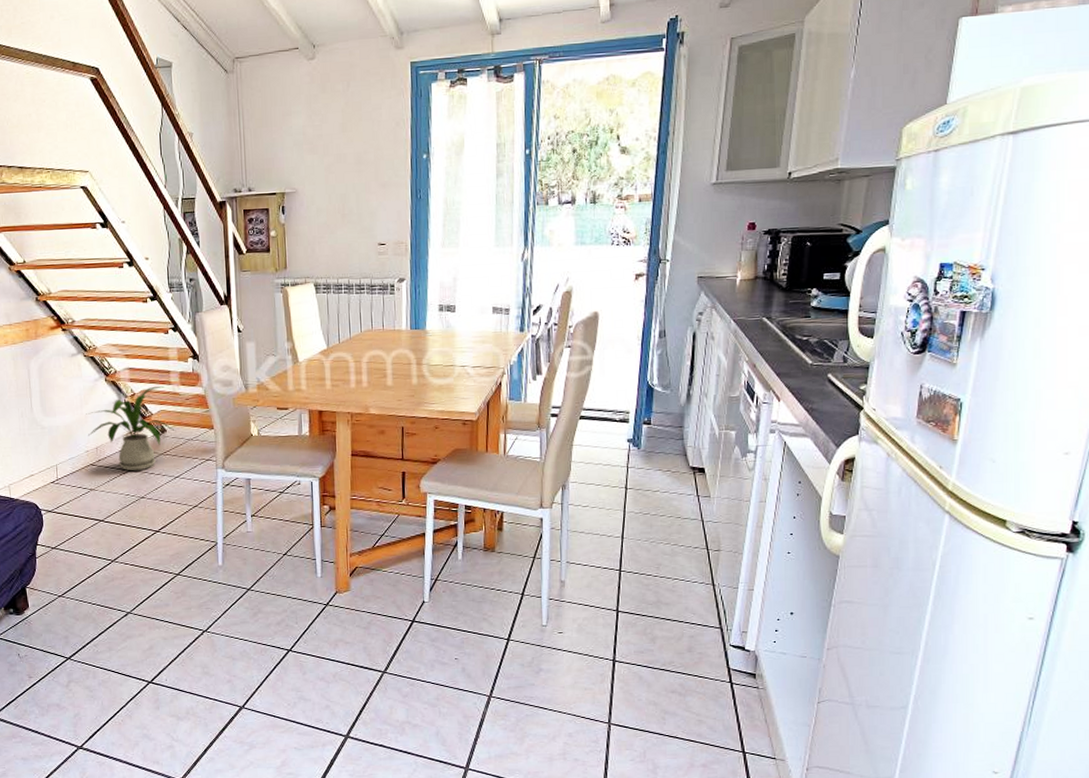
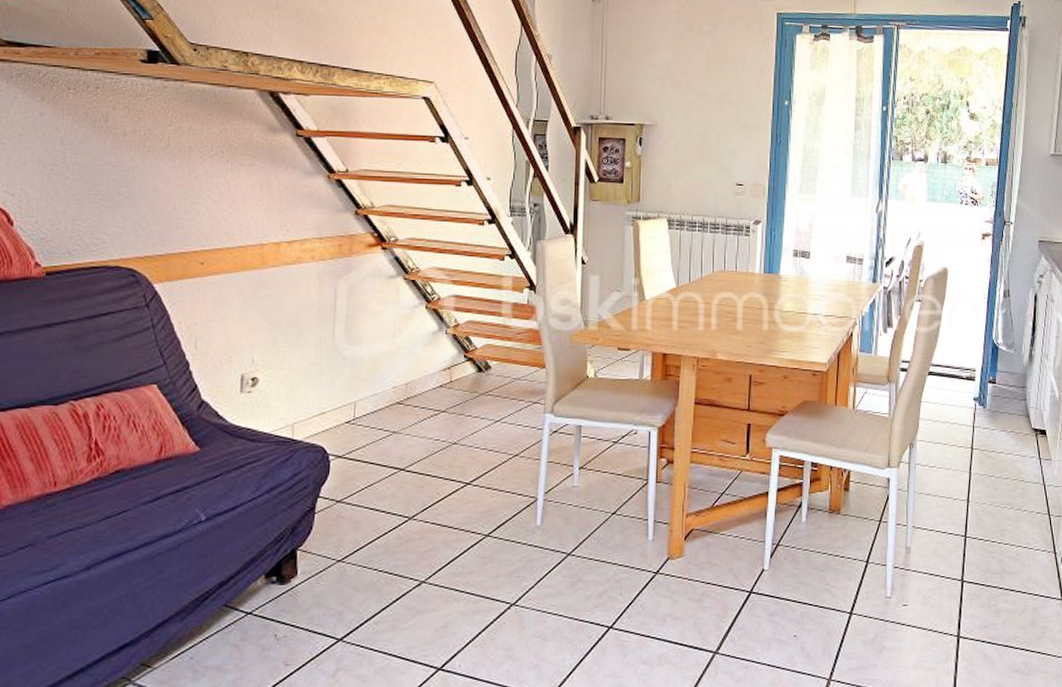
house plant: present [86,385,176,471] -> none [398,317,503,413]

